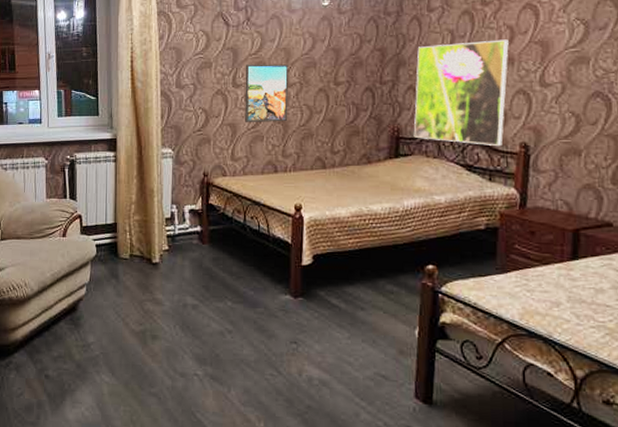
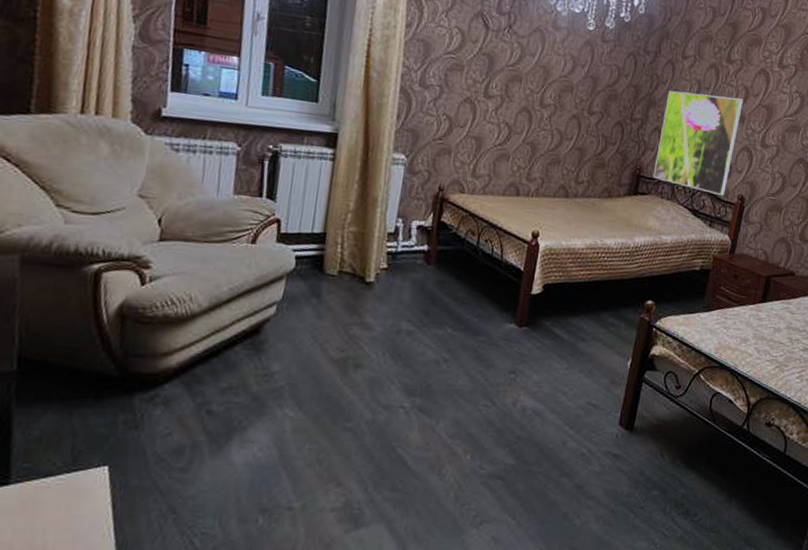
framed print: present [245,64,289,122] -> none [492,75,546,144]

